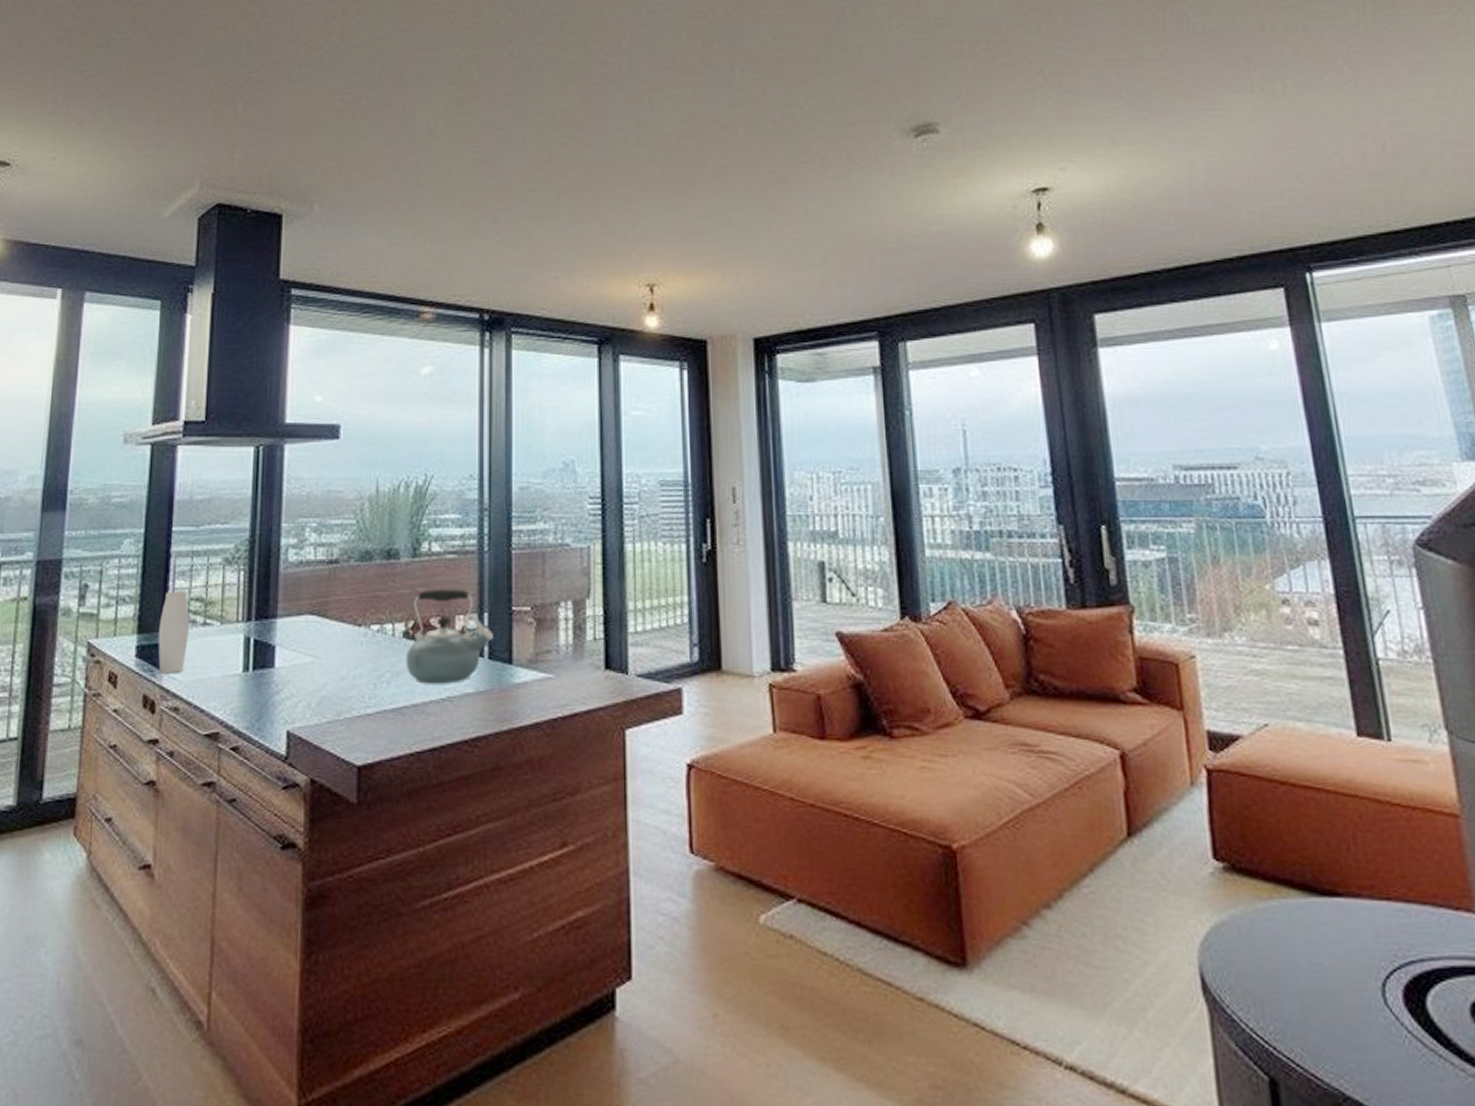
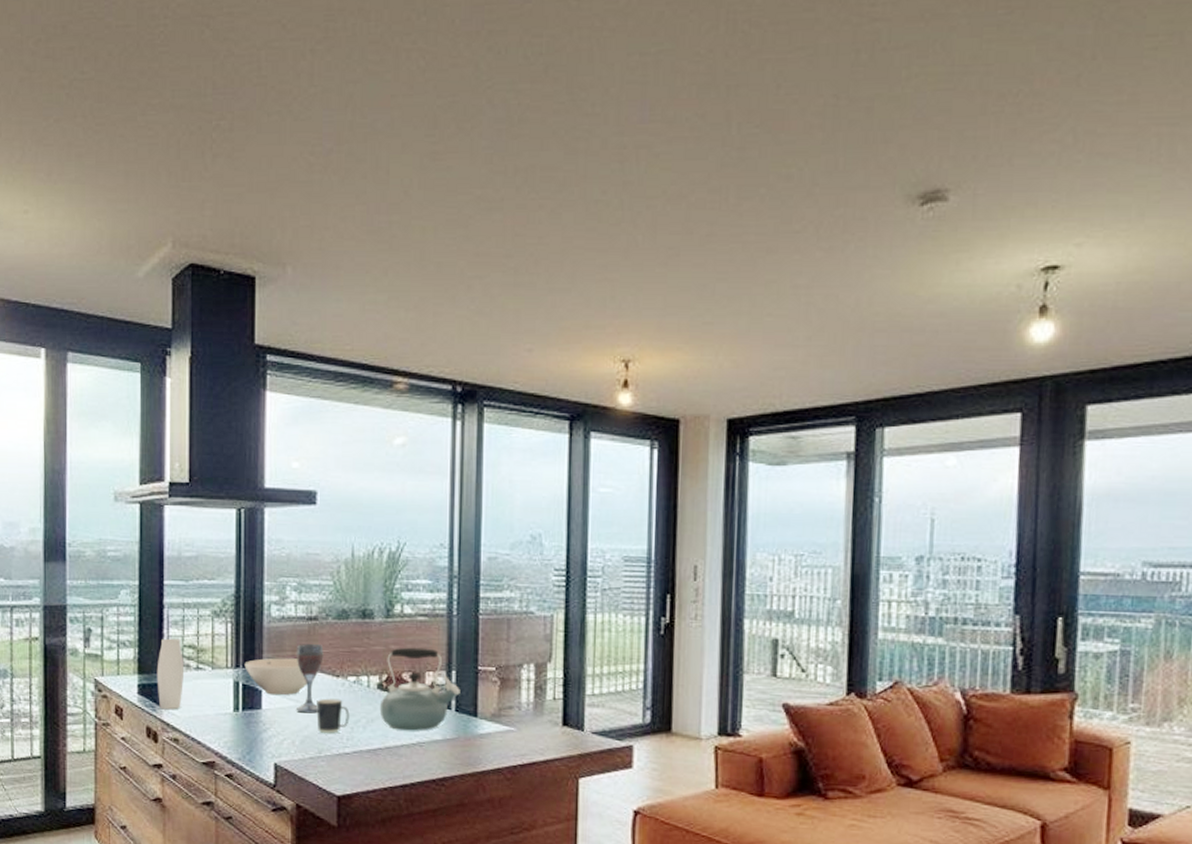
bowl: none [257,607,326,651] -> present [244,658,307,696]
cup: none [312,590,345,668] -> present [295,644,324,712]
mug: none [335,651,373,692] -> present [316,698,350,733]

